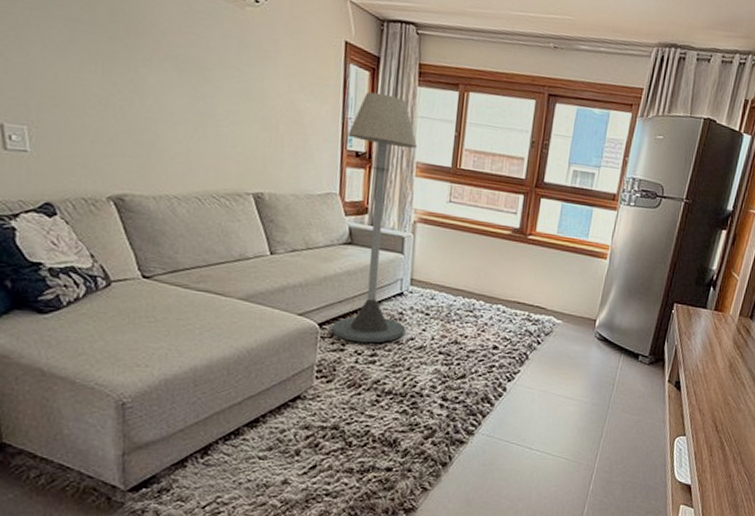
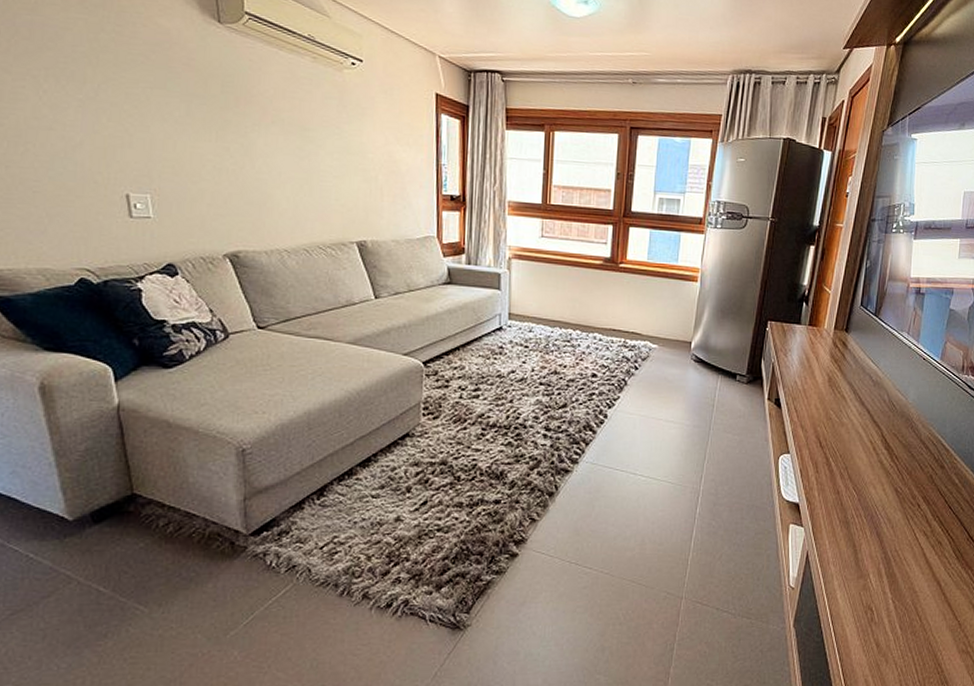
floor lamp: present [330,92,417,343] -> none [434,138,508,378]

